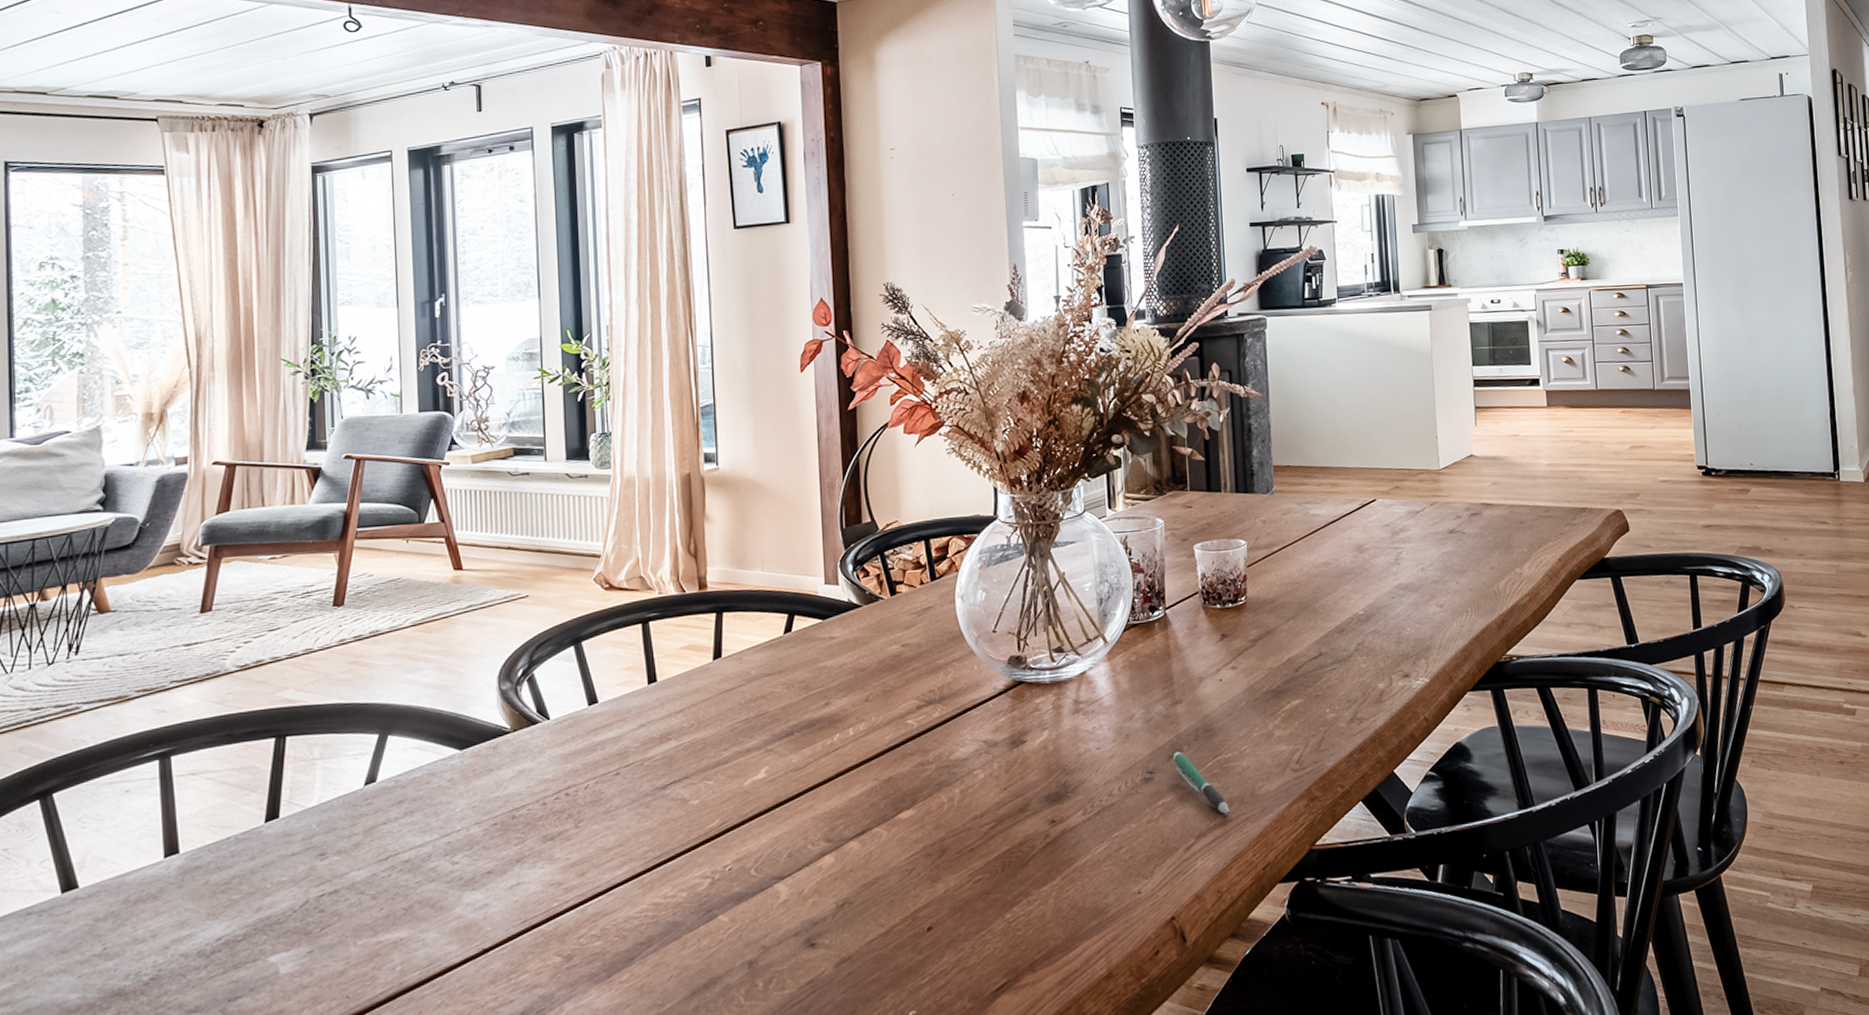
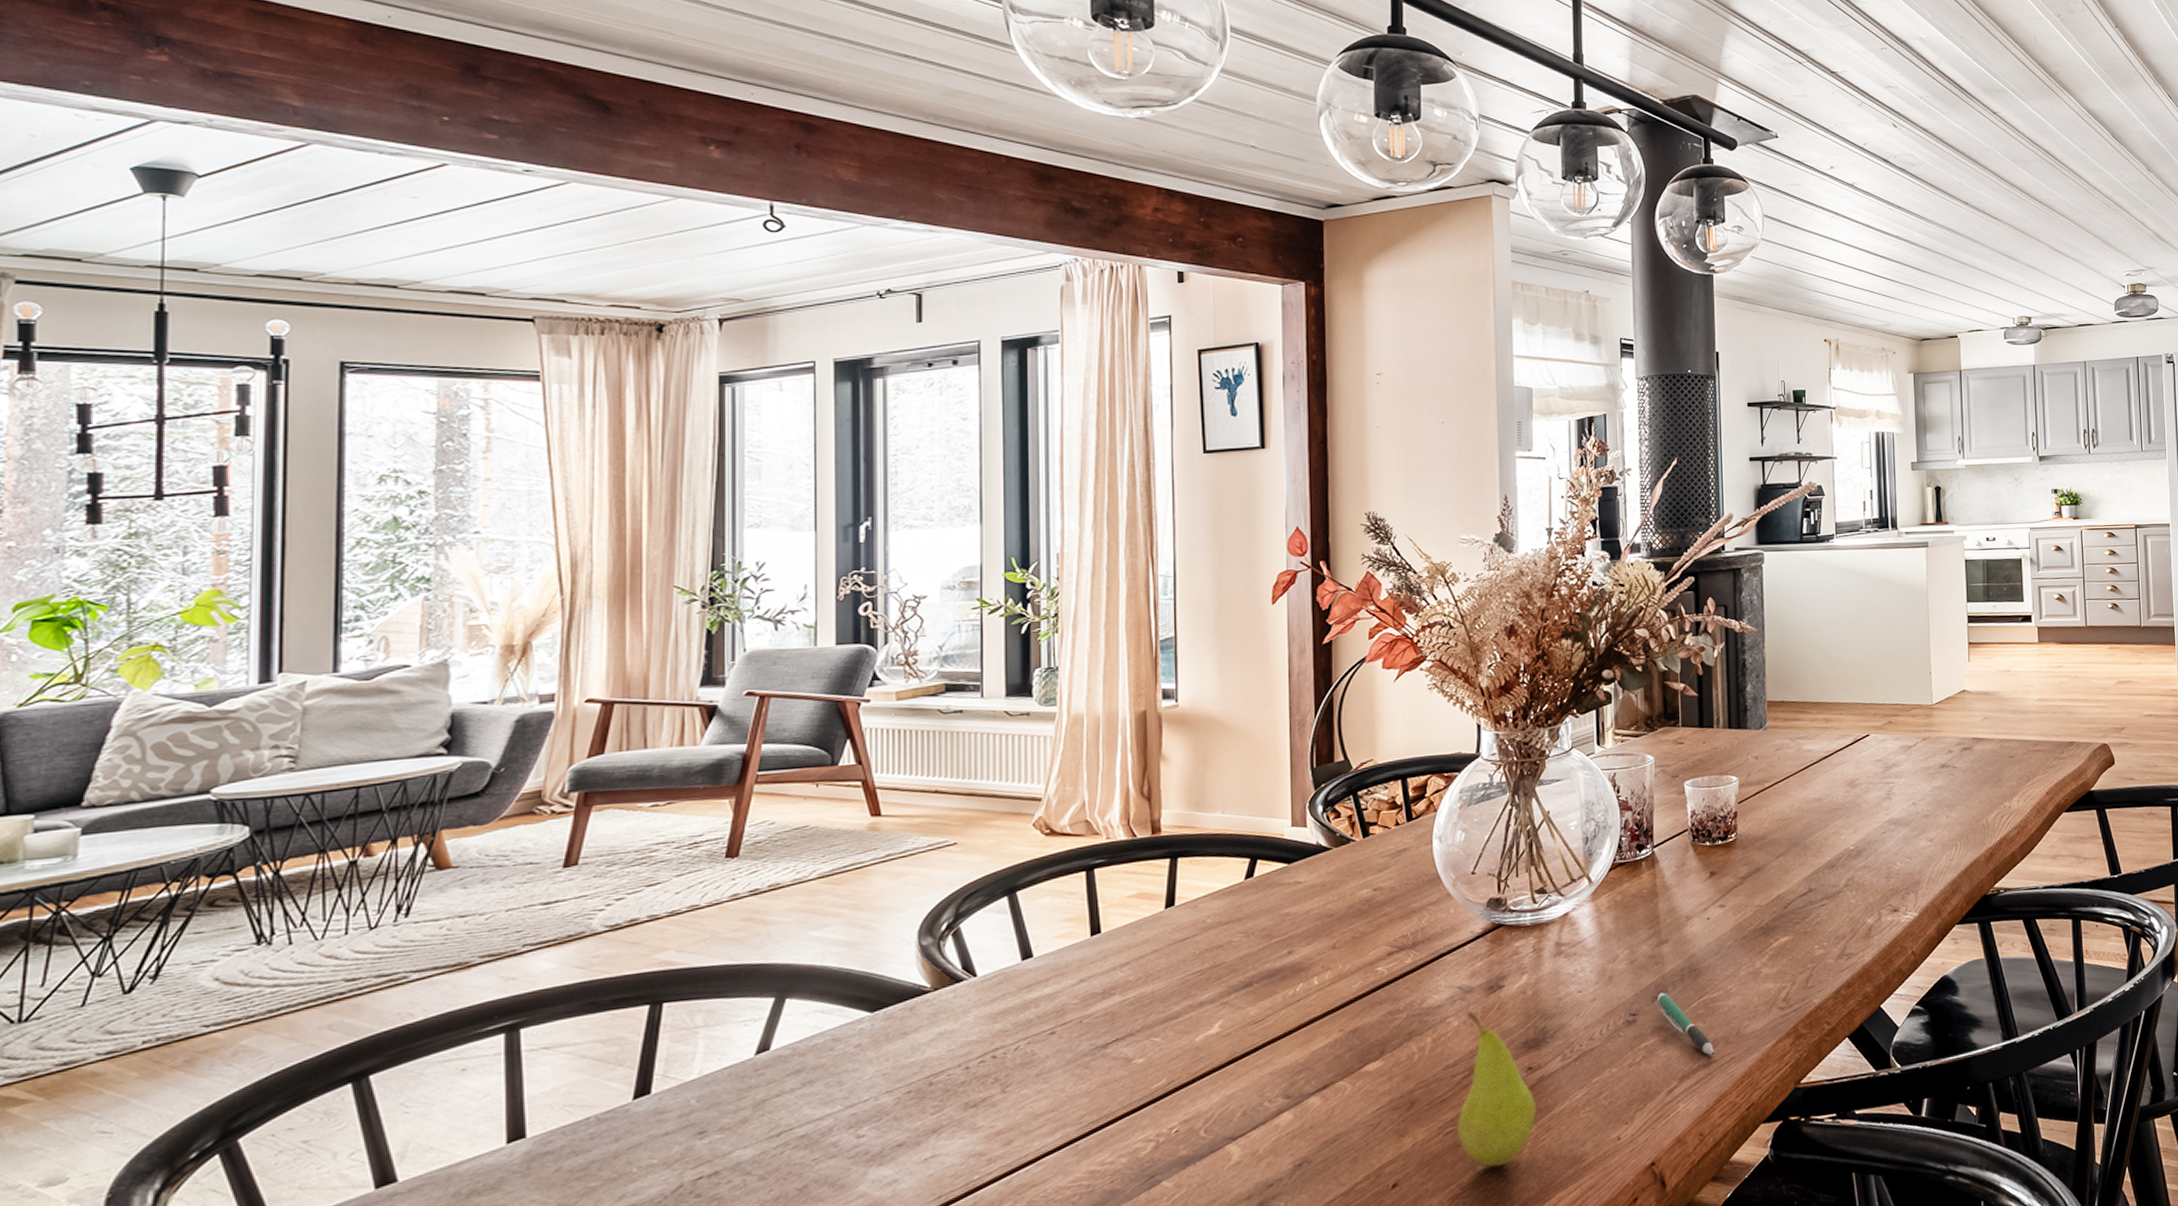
fruit: none [985,763,1060,915] -> present [1456,1010,1536,1167]

